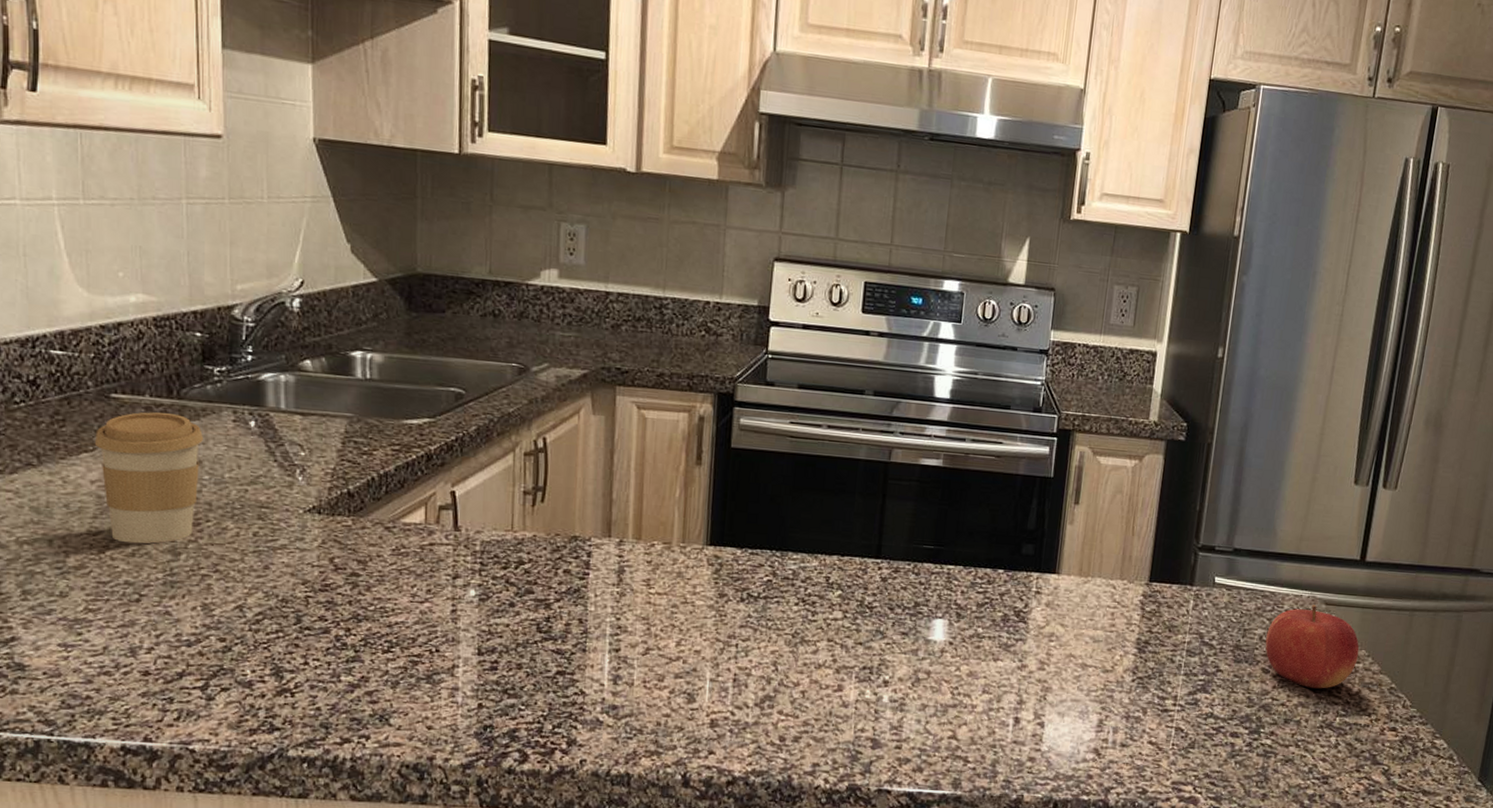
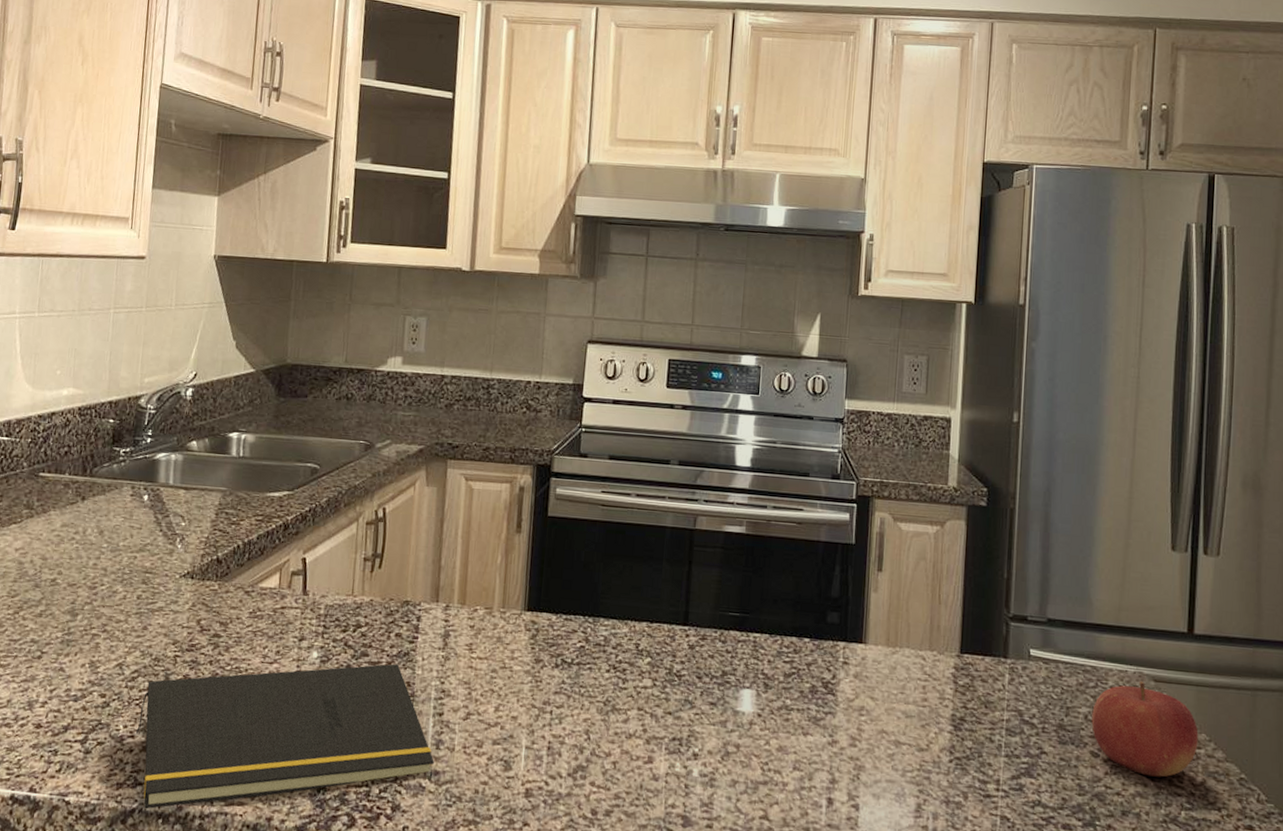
coffee cup: present [94,412,204,544] -> none [22,488,107,606]
notepad: none [266,600,612,754] -> present [135,663,434,809]

